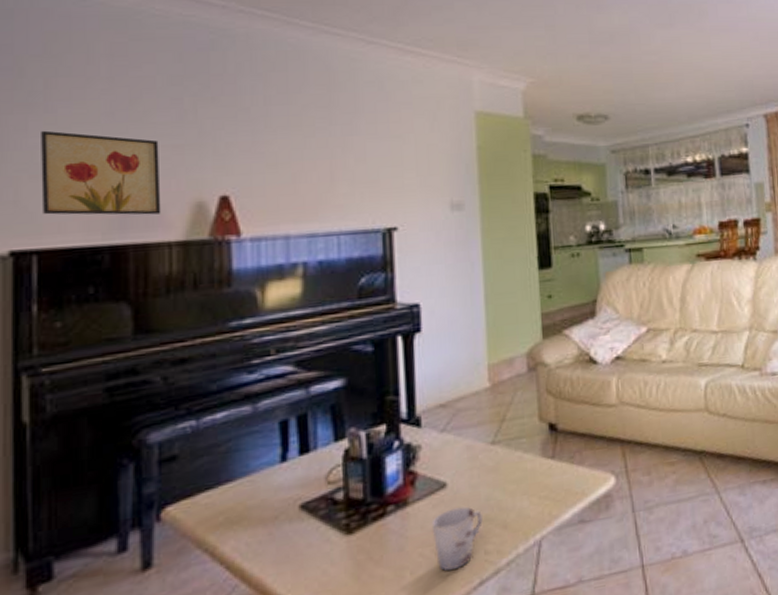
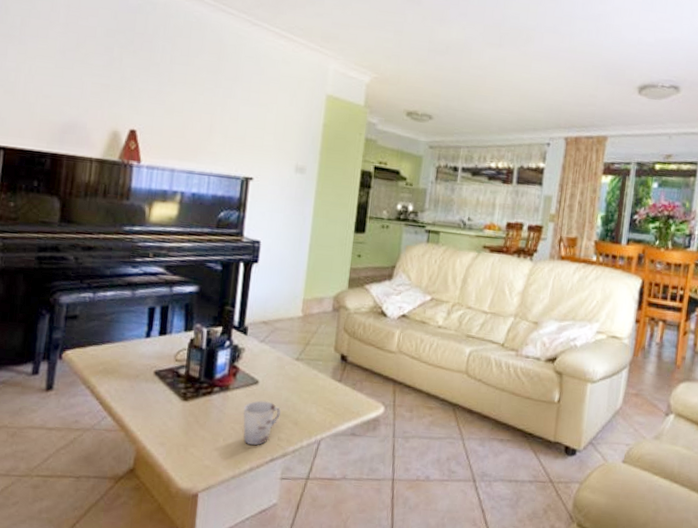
wall art: present [41,130,161,215] -> none [10,57,93,136]

